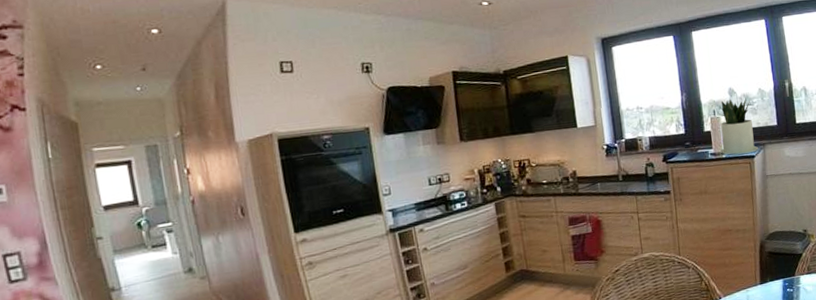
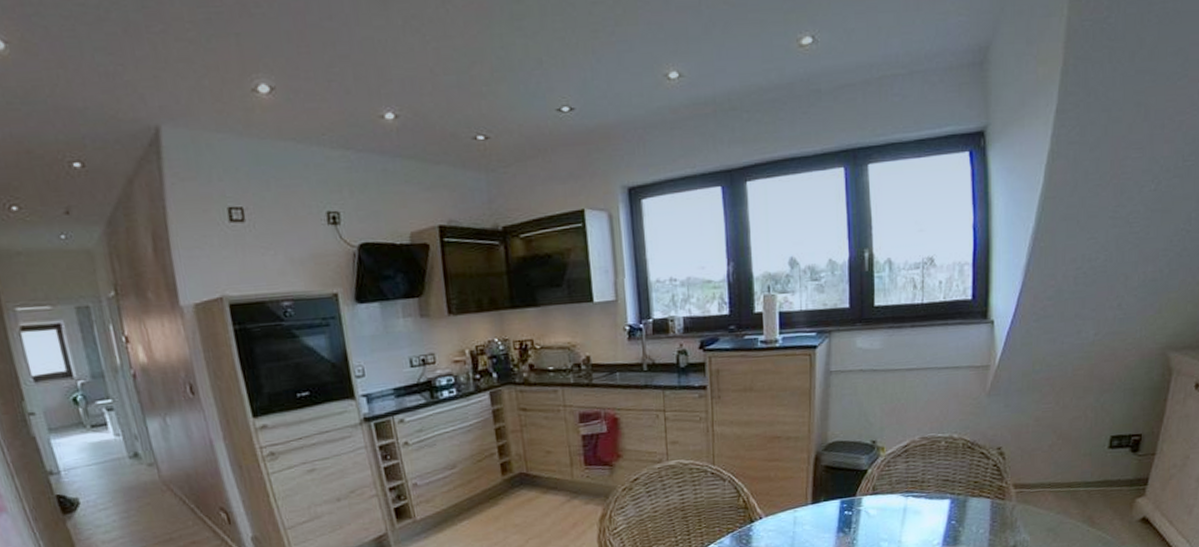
planter: present [719,98,758,156] -> none [772,271,822,345]

